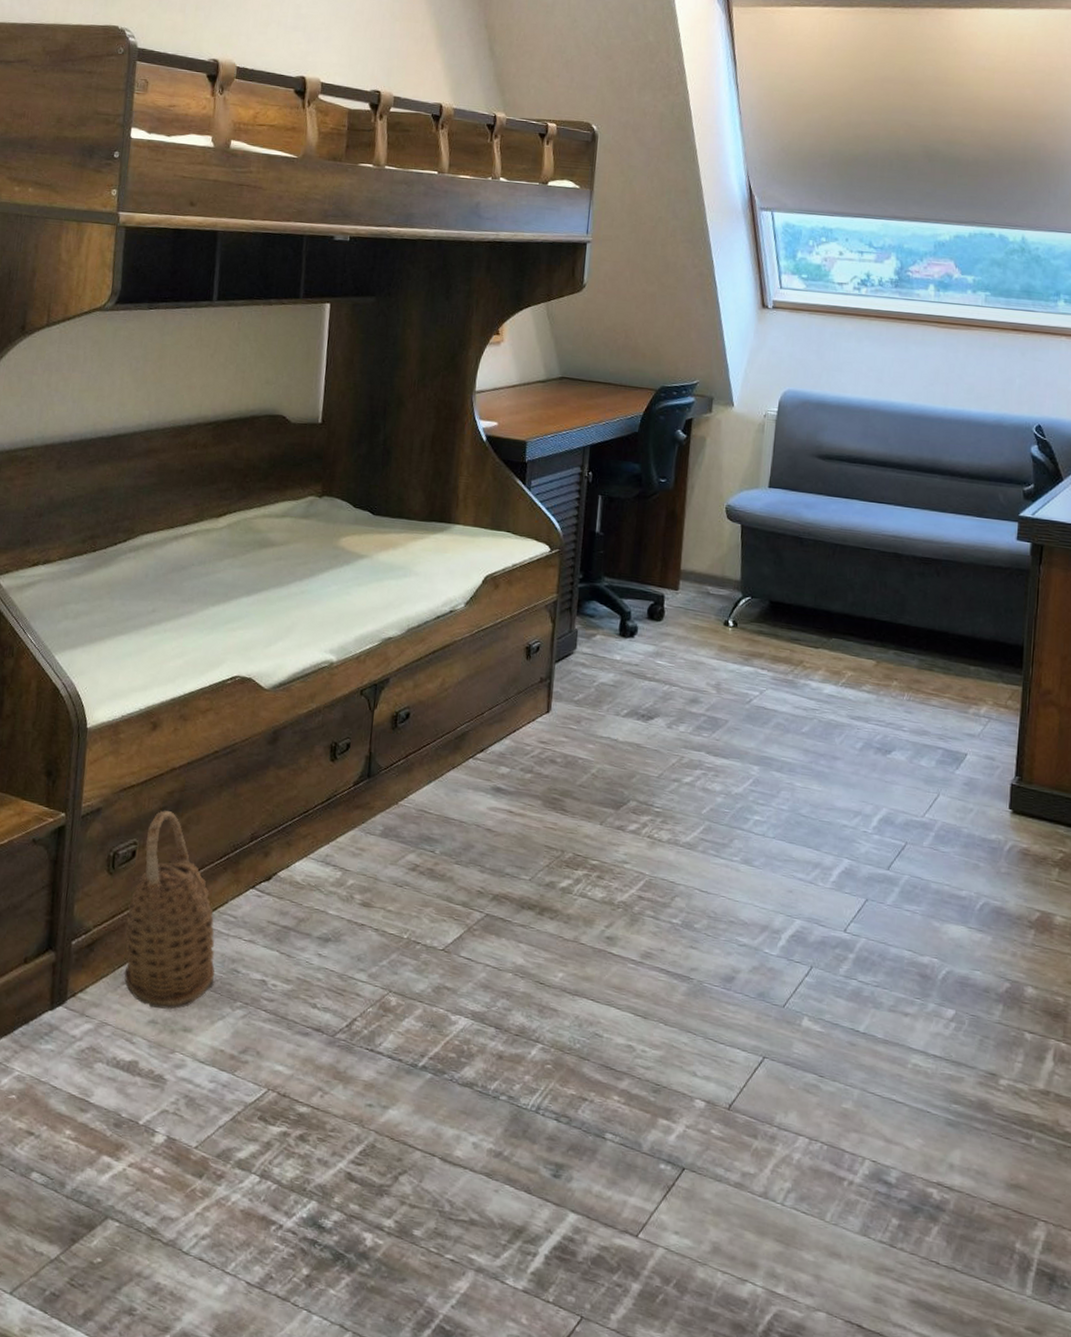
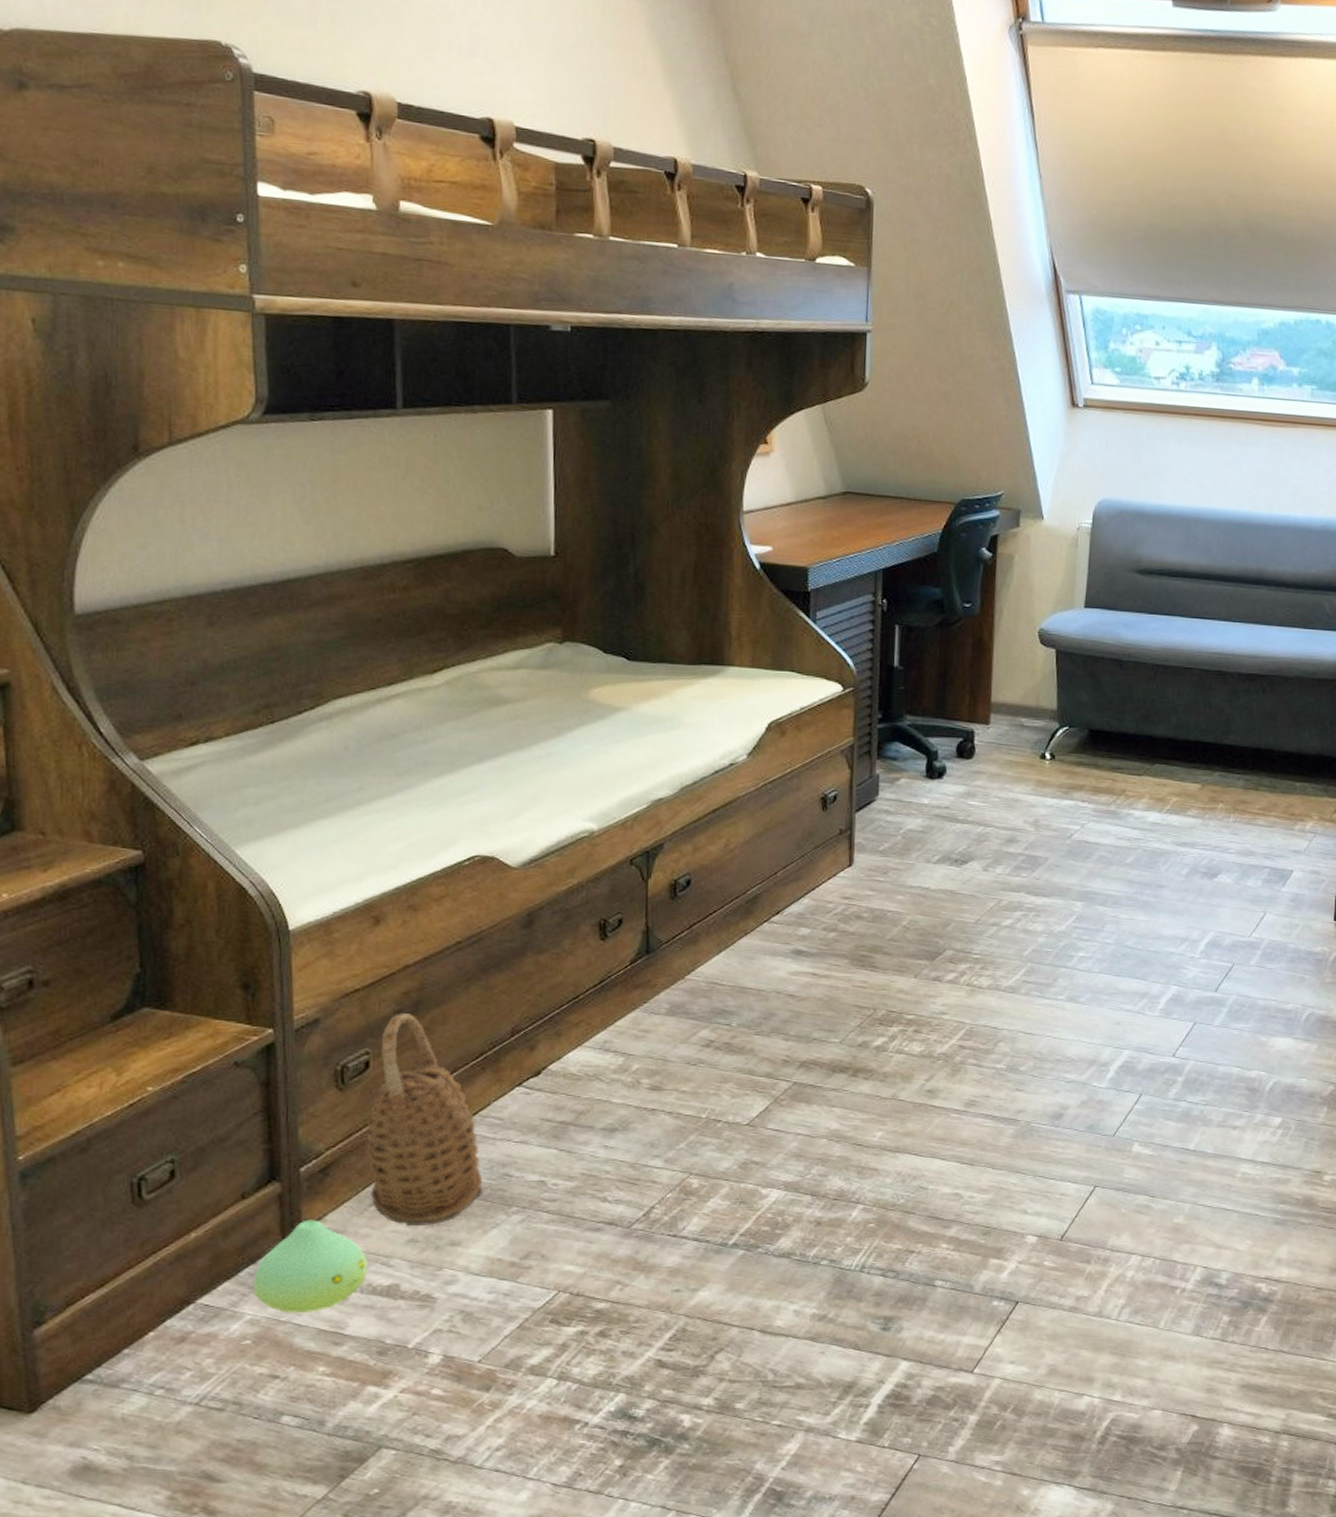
plush toy: none [23,989,115,1078] -> present [252,1219,367,1314]

